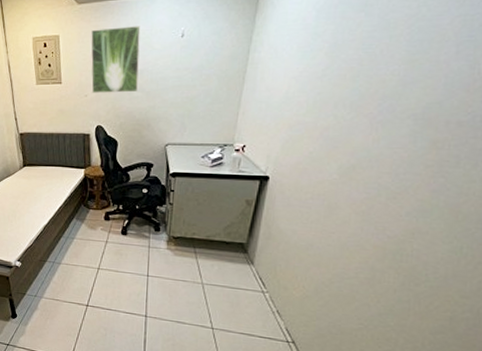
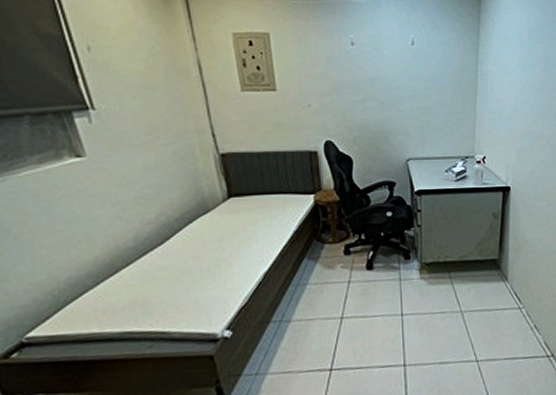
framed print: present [91,26,141,93] -> none [310,29,370,102]

